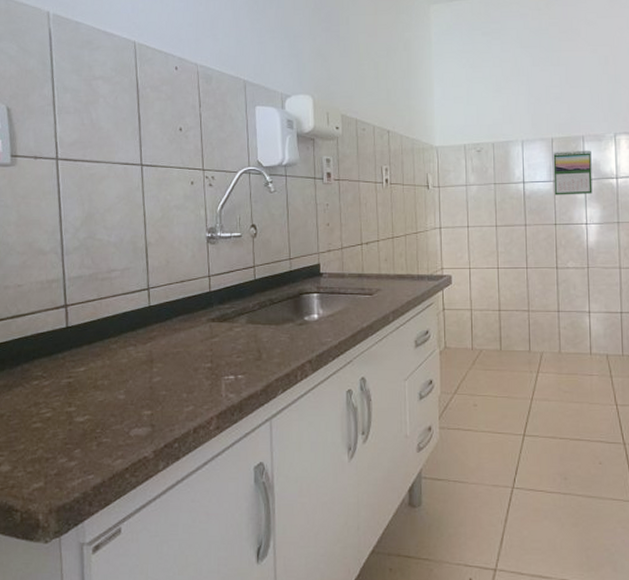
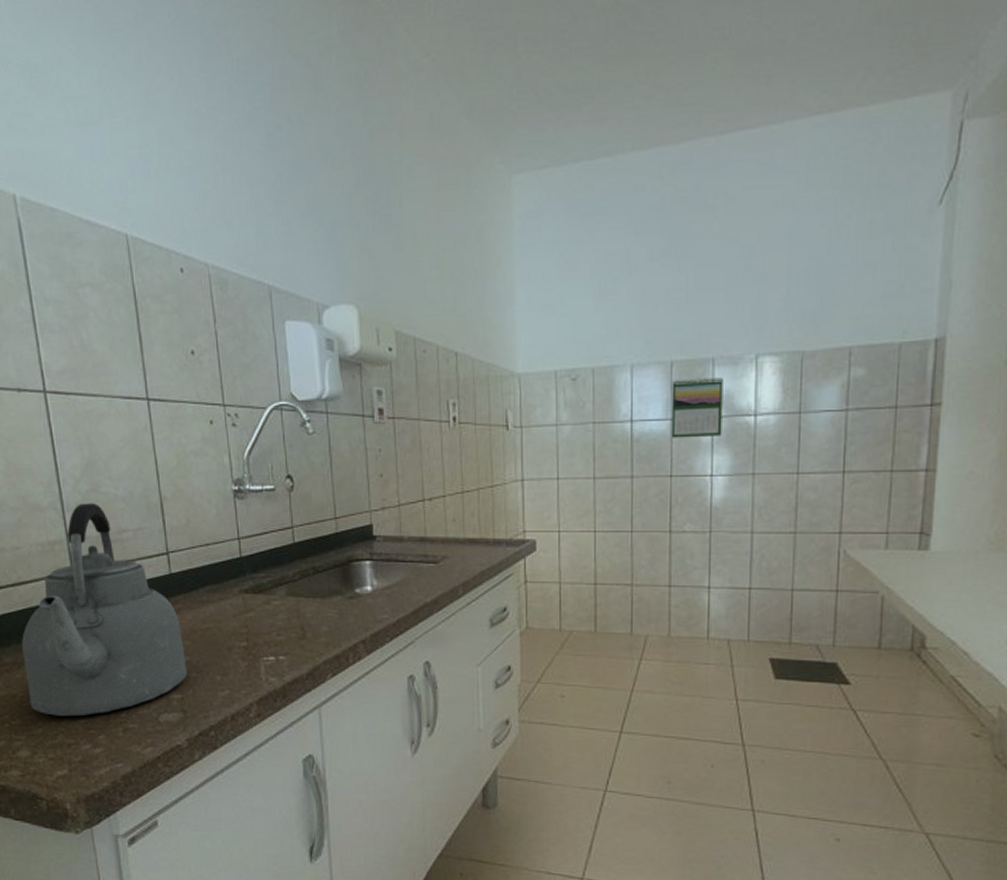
kettle: none [14,248,158,433] -> present [22,503,187,717]

